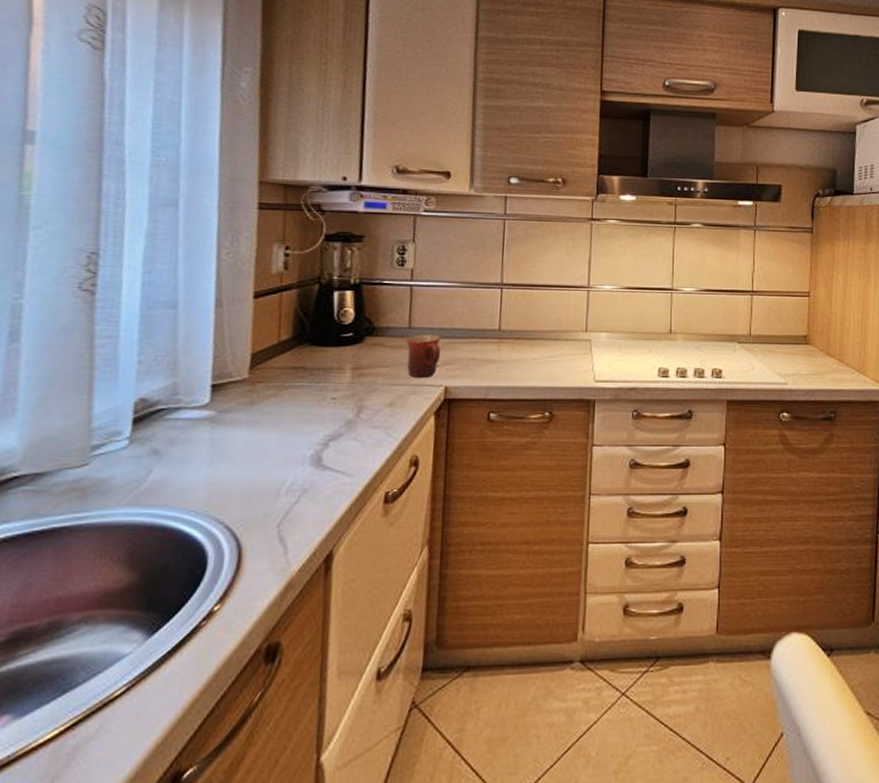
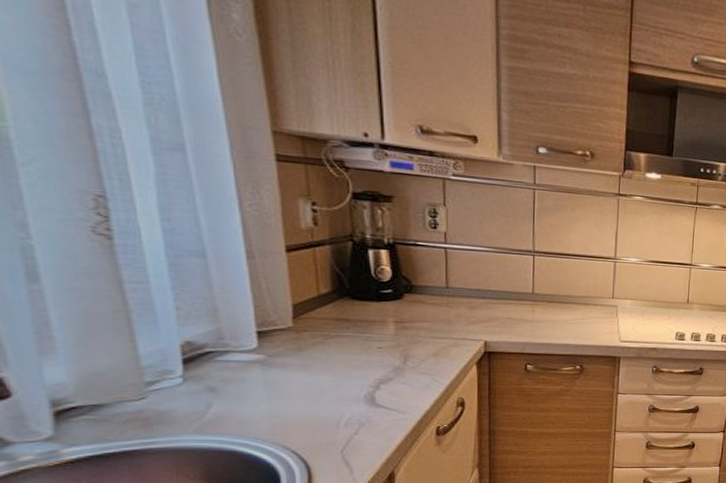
mug: present [405,334,441,379] -> none [444,294,479,334]

